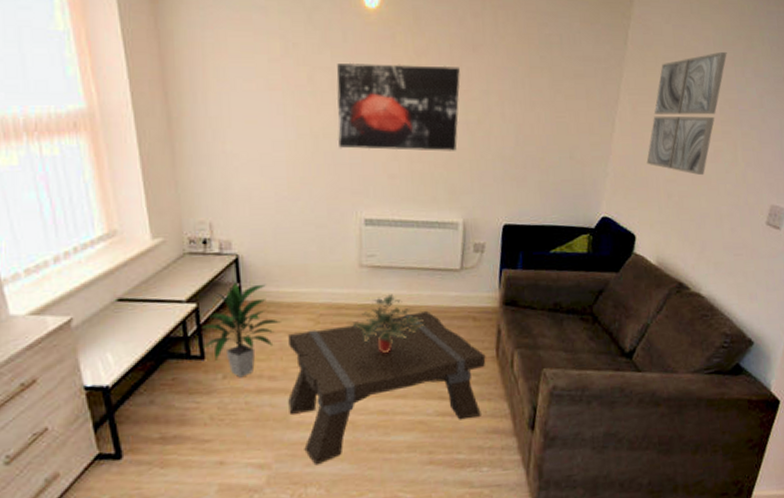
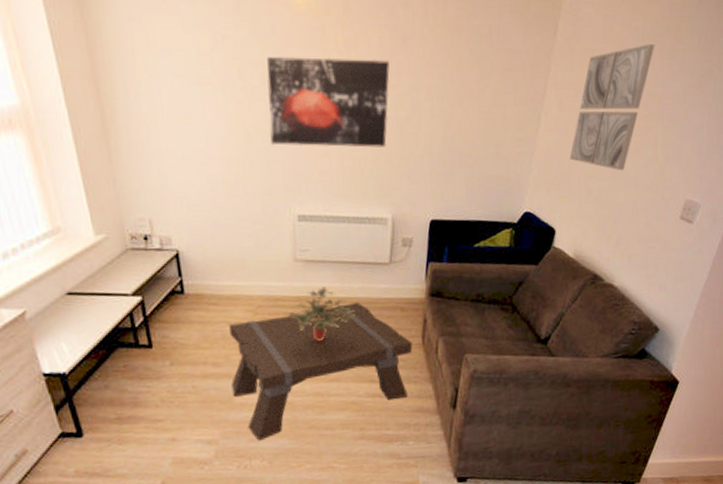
indoor plant: present [202,282,281,378] -> none [148,276,222,365]

